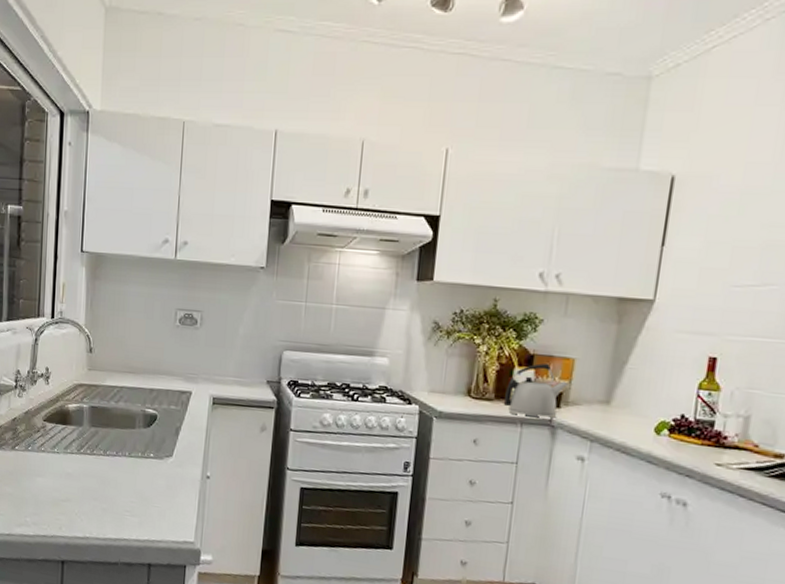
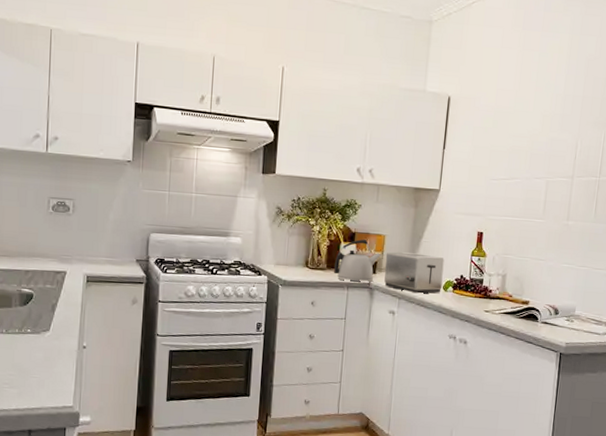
toaster: none [571,380,658,437] -> present [384,251,445,294]

